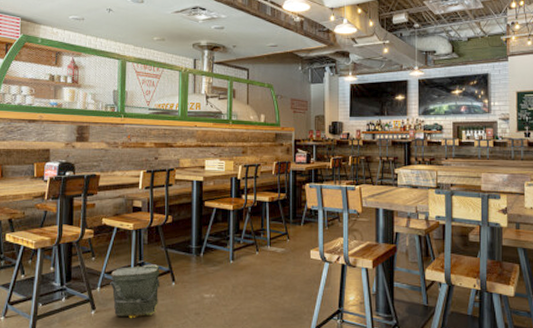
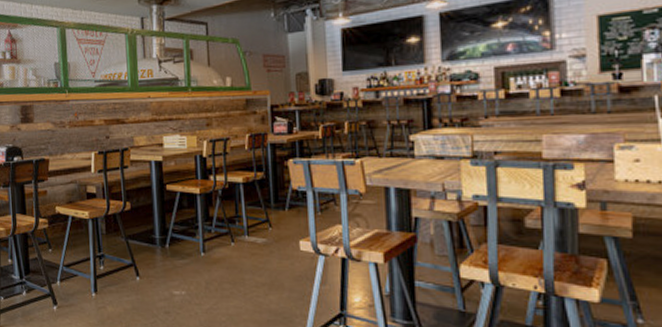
bag: present [110,264,161,319] -> none [70,257,124,316]

